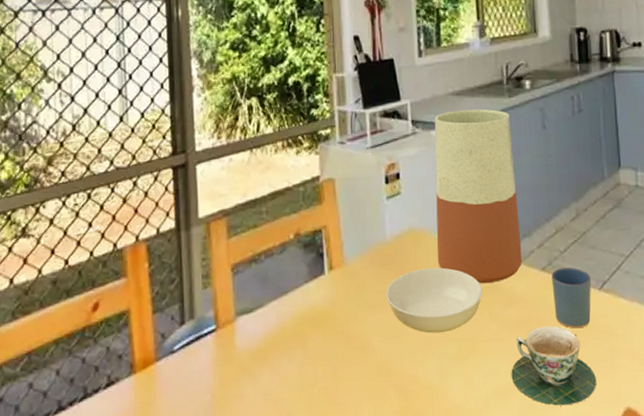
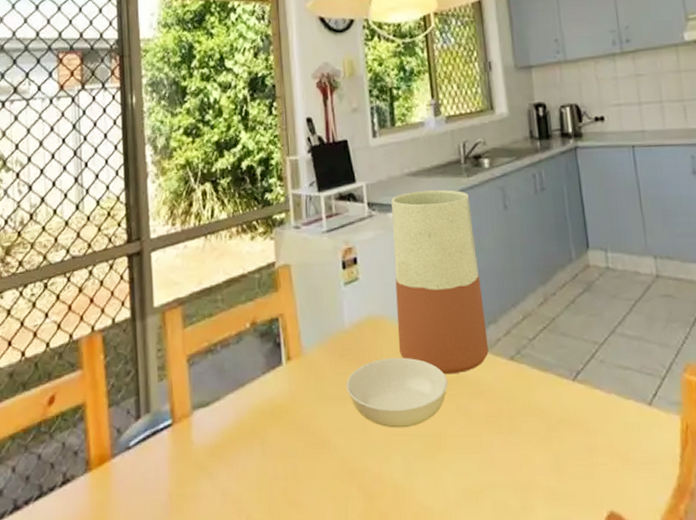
teacup: present [511,325,596,406] -> none [481,420,575,509]
mug: present [551,268,592,329] -> none [520,356,566,423]

